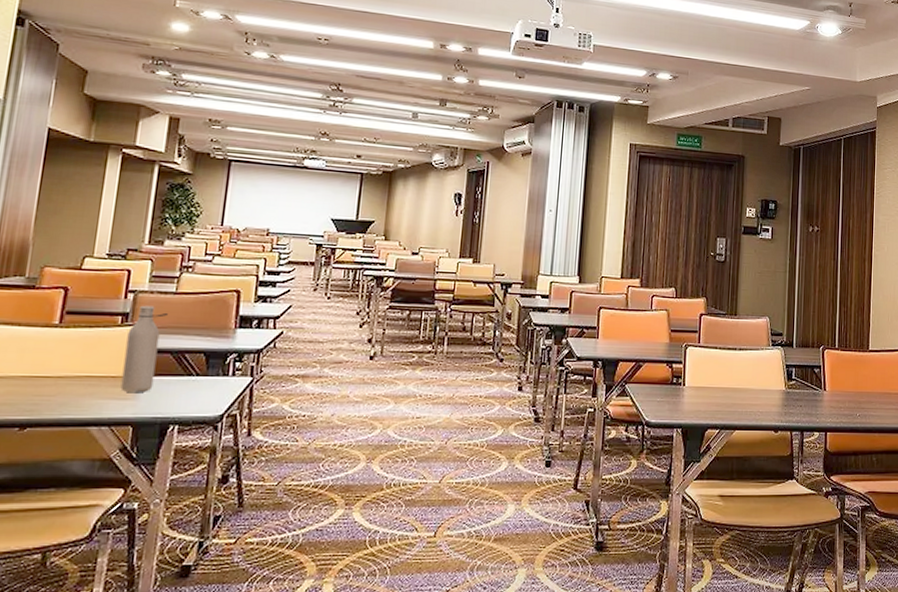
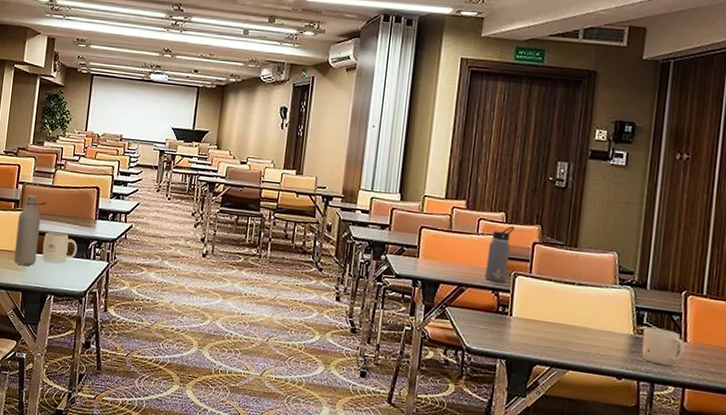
mug: none [161,347,211,387] -> present [42,232,78,264]
water bottle: none [659,300,684,356] -> present [485,226,515,283]
mug: none [792,381,825,415] -> present [641,326,685,367]

